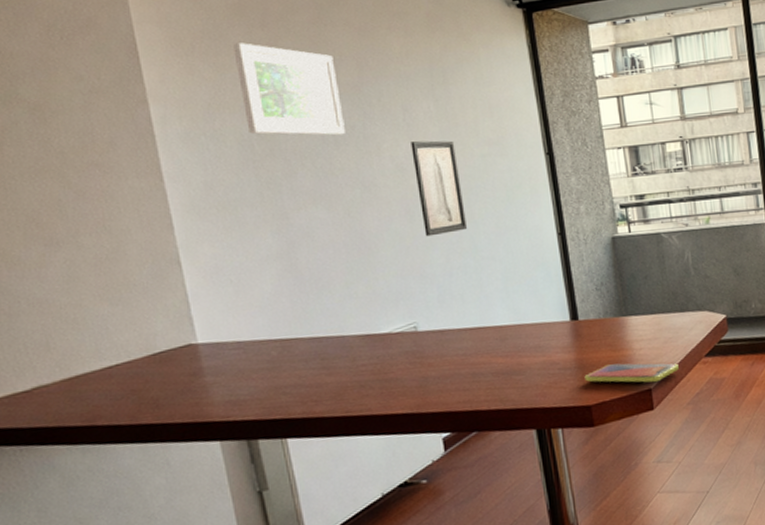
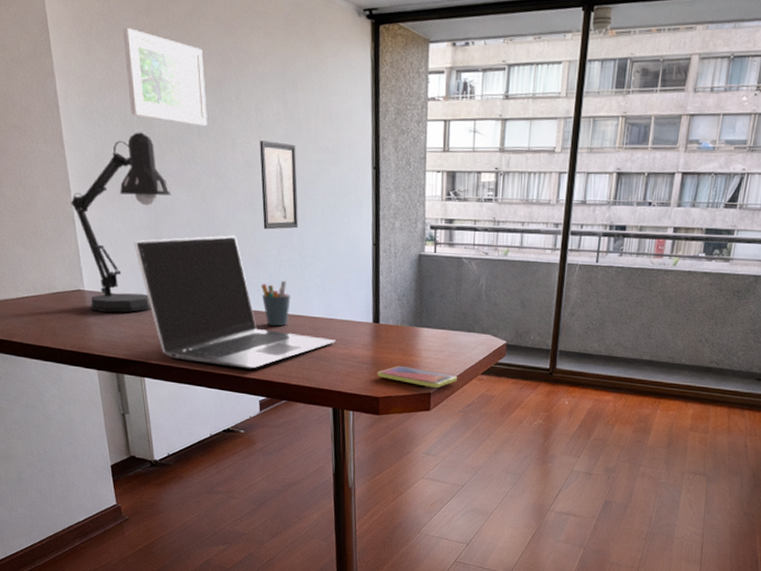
desk lamp: none [173,150,307,368] -> present [70,132,171,313]
laptop: none [262,249,530,408] -> present [134,235,336,369]
pen holder: none [430,291,468,346] -> present [261,281,291,327]

